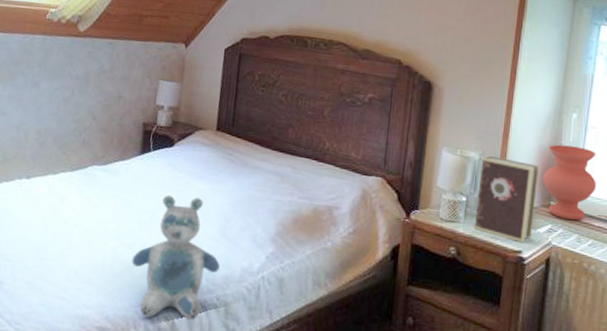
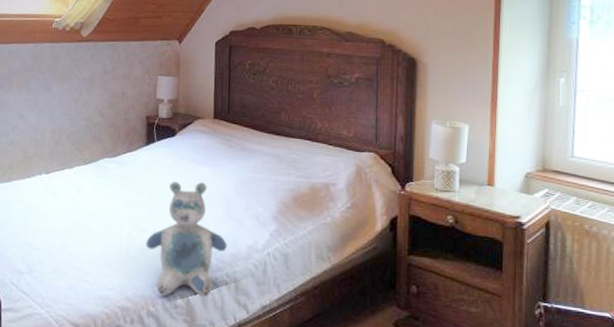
book: present [475,156,540,244] -> none [470,125,531,209]
vase: present [543,144,597,221] -> none [535,109,592,184]

